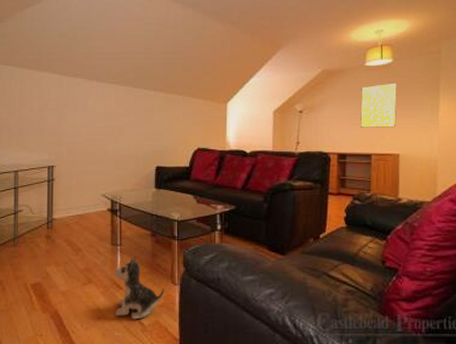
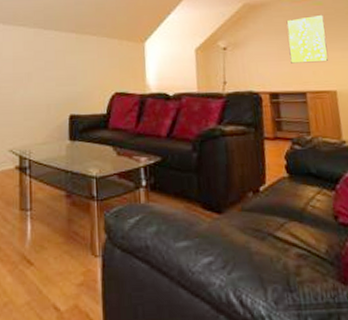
plush toy: present [114,258,165,320] -> none [23,224,84,305]

